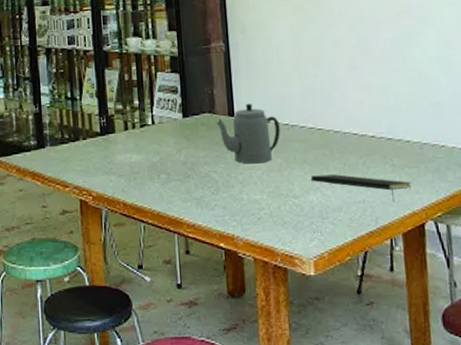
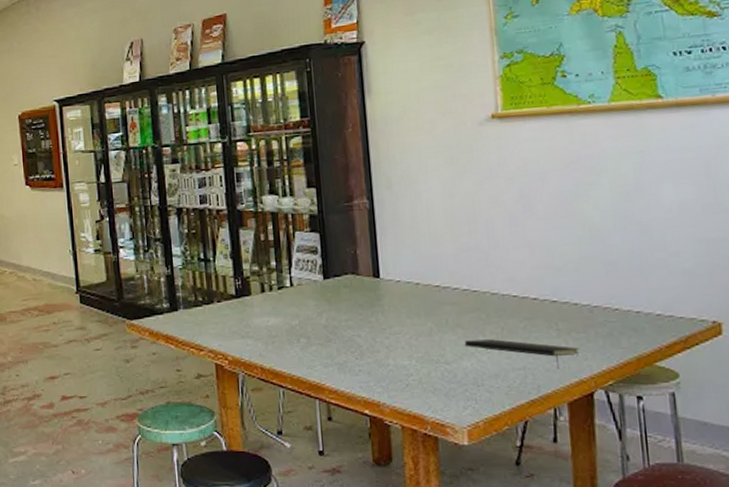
teapot: present [216,104,281,164] -> none [359,264,431,328]

